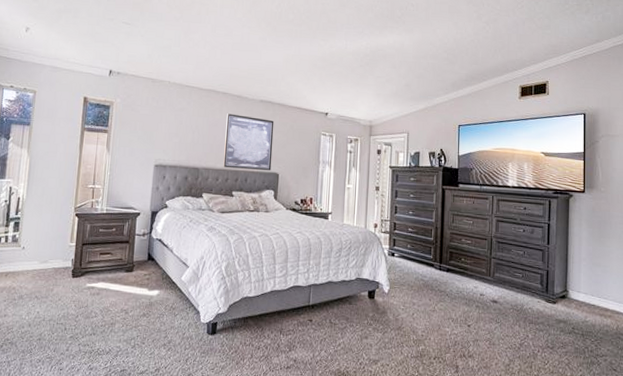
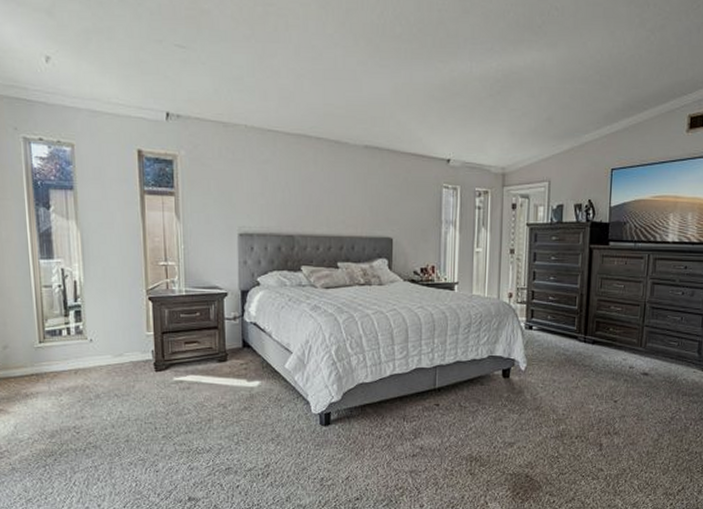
wall art: present [223,113,274,170] -> none [323,165,384,235]

